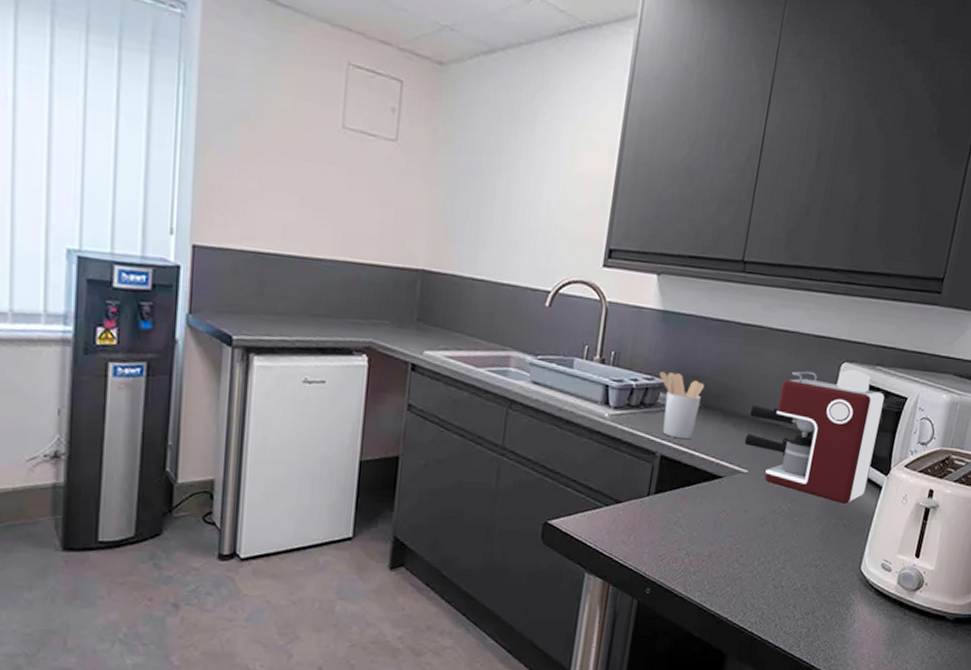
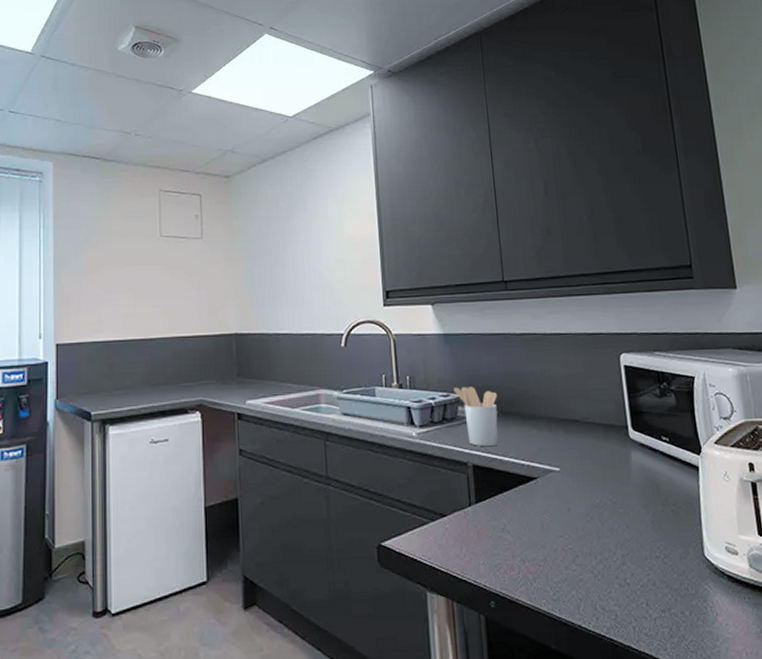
coffee maker: present [744,369,886,505] -> none [545,358,683,490]

